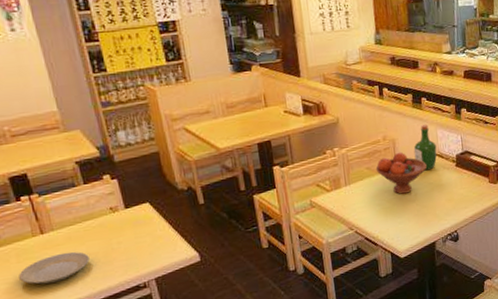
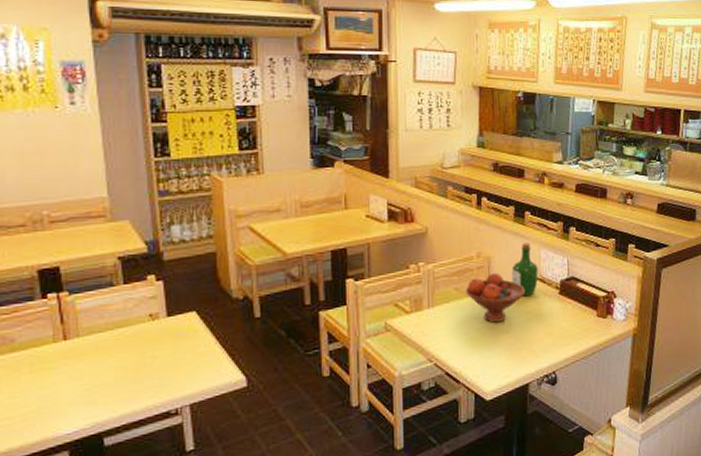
plate: present [19,252,90,285] -> none [29,364,116,402]

